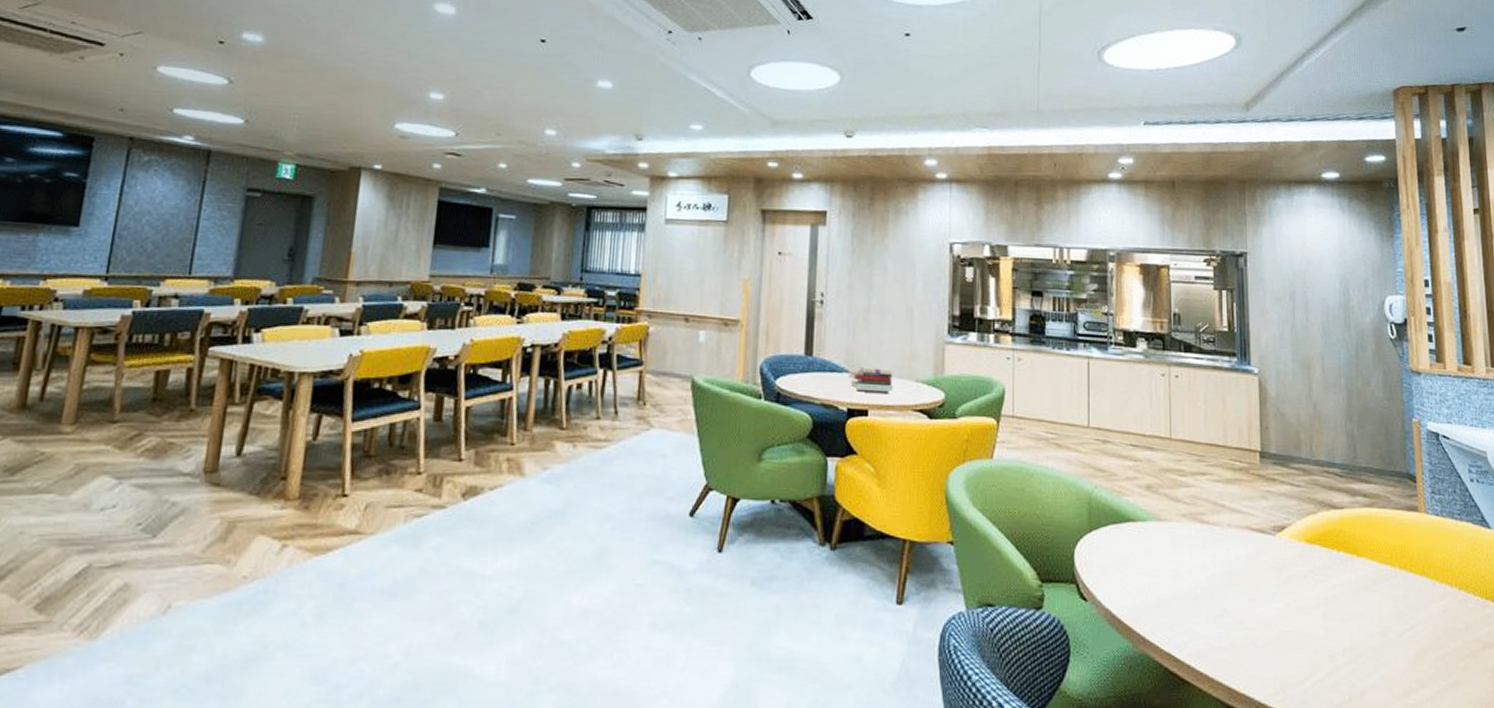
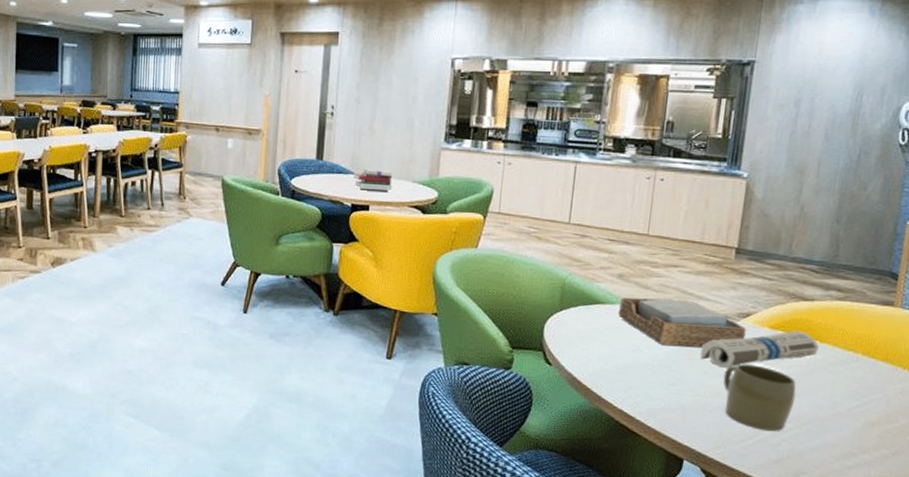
napkin holder: none [1151,513,1284,569] -> present [617,297,747,347]
newspaper: none [1242,543,1357,592] -> present [700,330,819,368]
mug: none [1269,587,1345,667] -> present [723,364,796,431]

